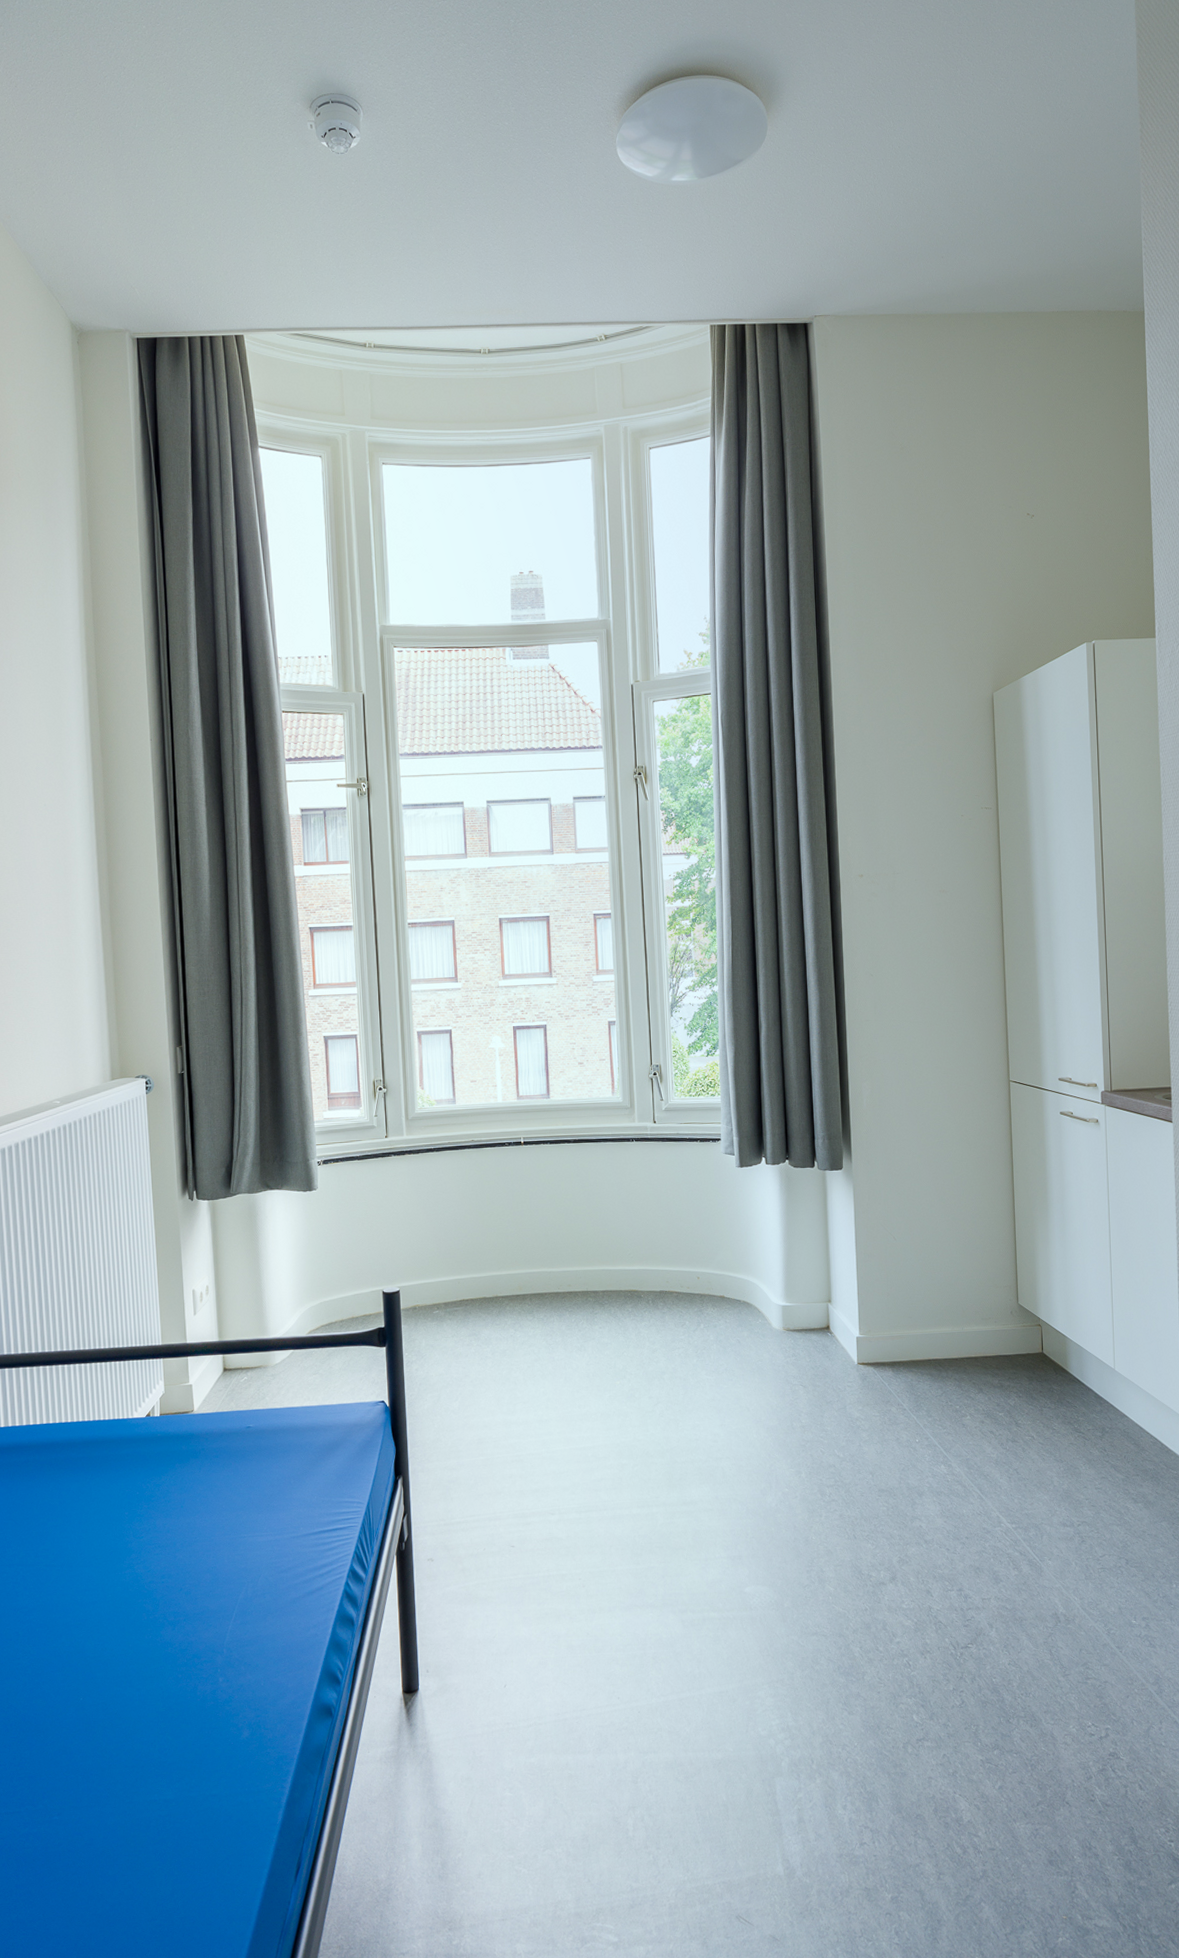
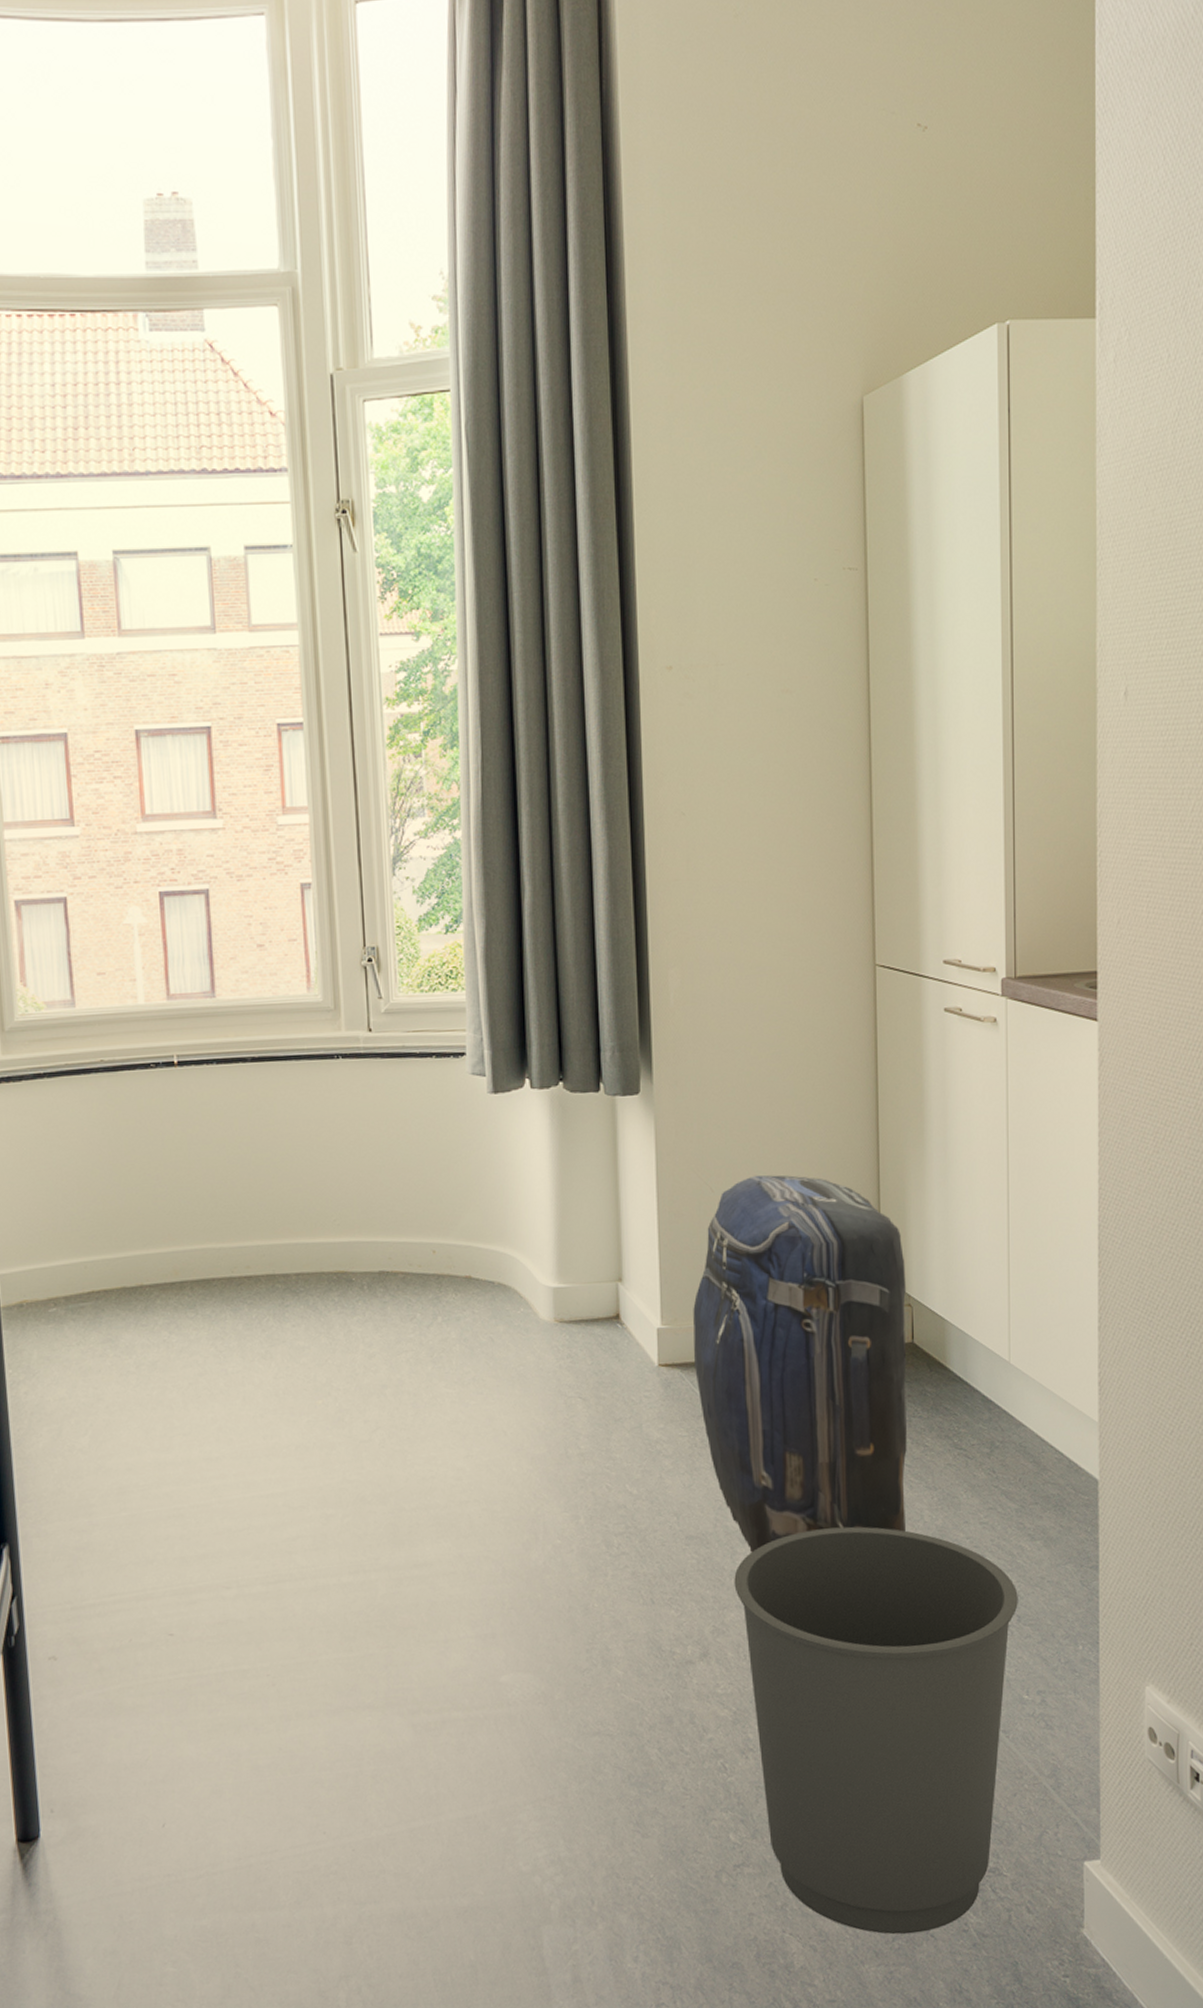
suitcase: none [882,1228,1040,1504] -> present [693,1175,907,1553]
trash can: none [914,1487,1126,1801] -> present [734,1526,1018,1935]

